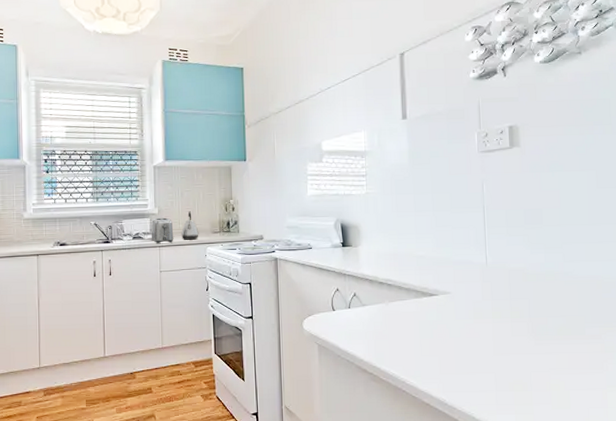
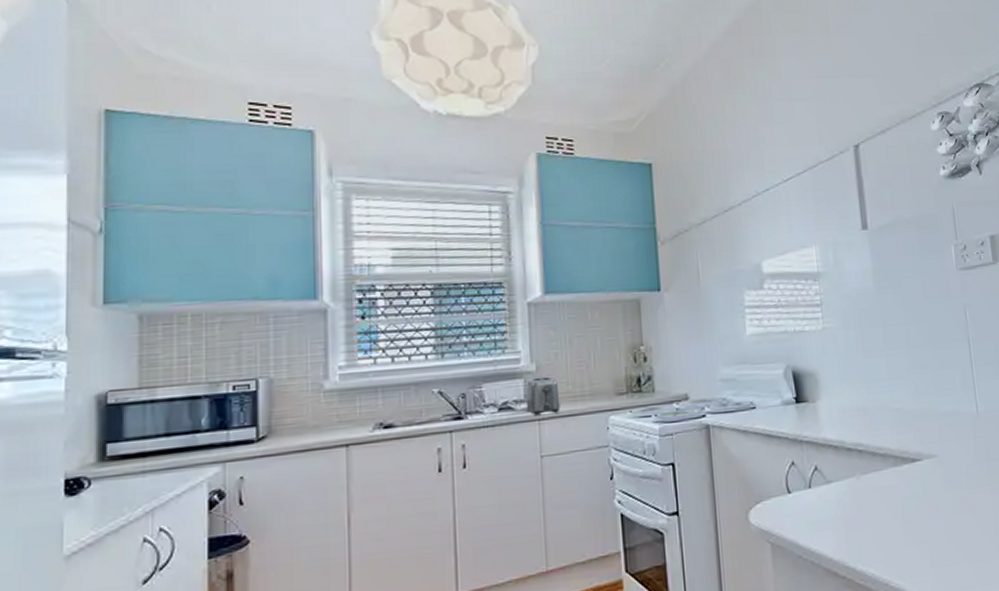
kettle: present [180,211,199,240] -> none [570,365,597,408]

